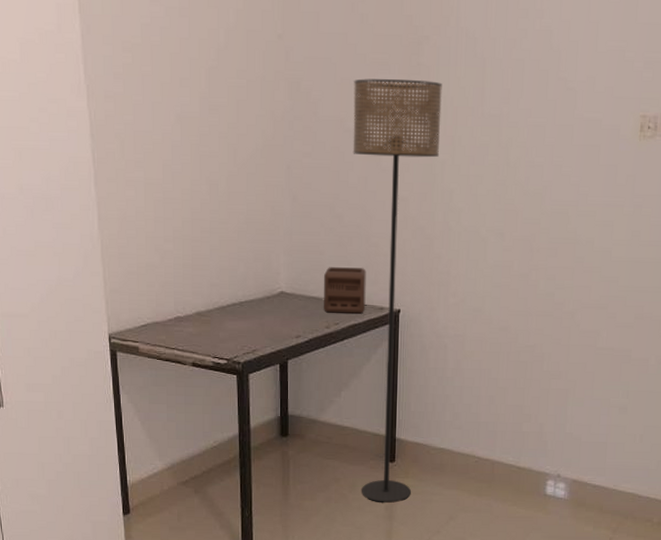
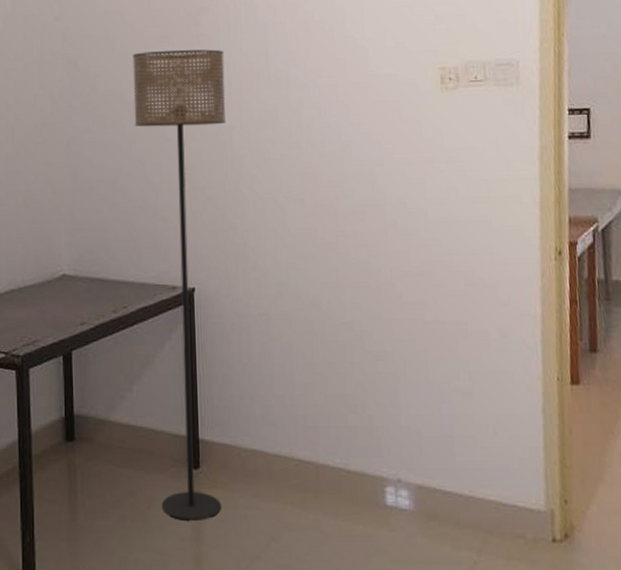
desk organizer: present [324,267,366,314] -> none [109,244,156,295]

